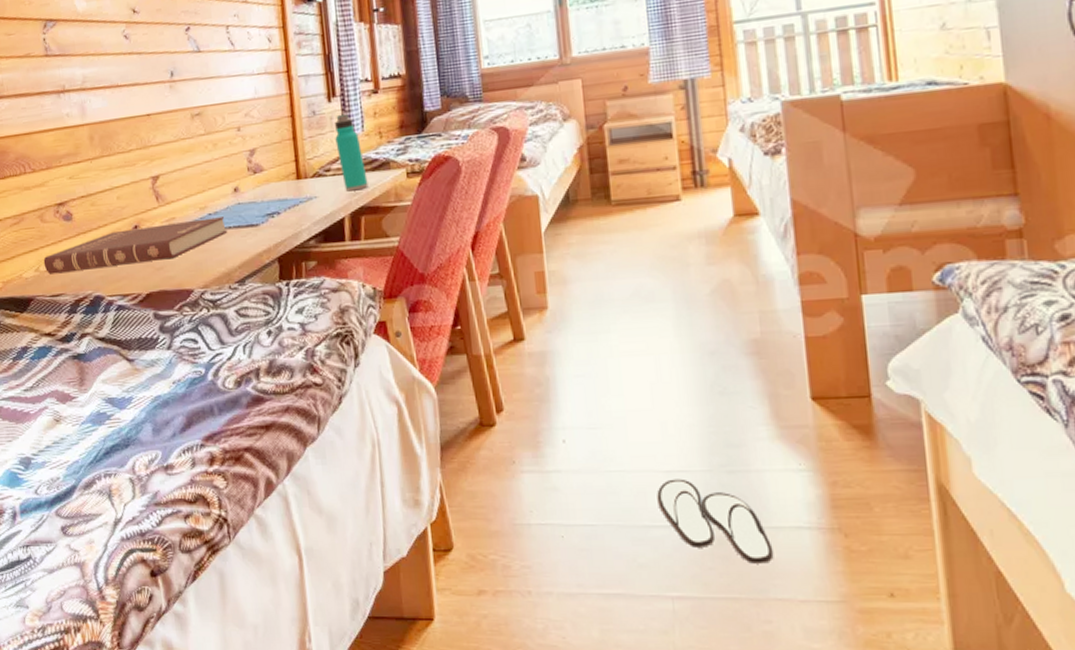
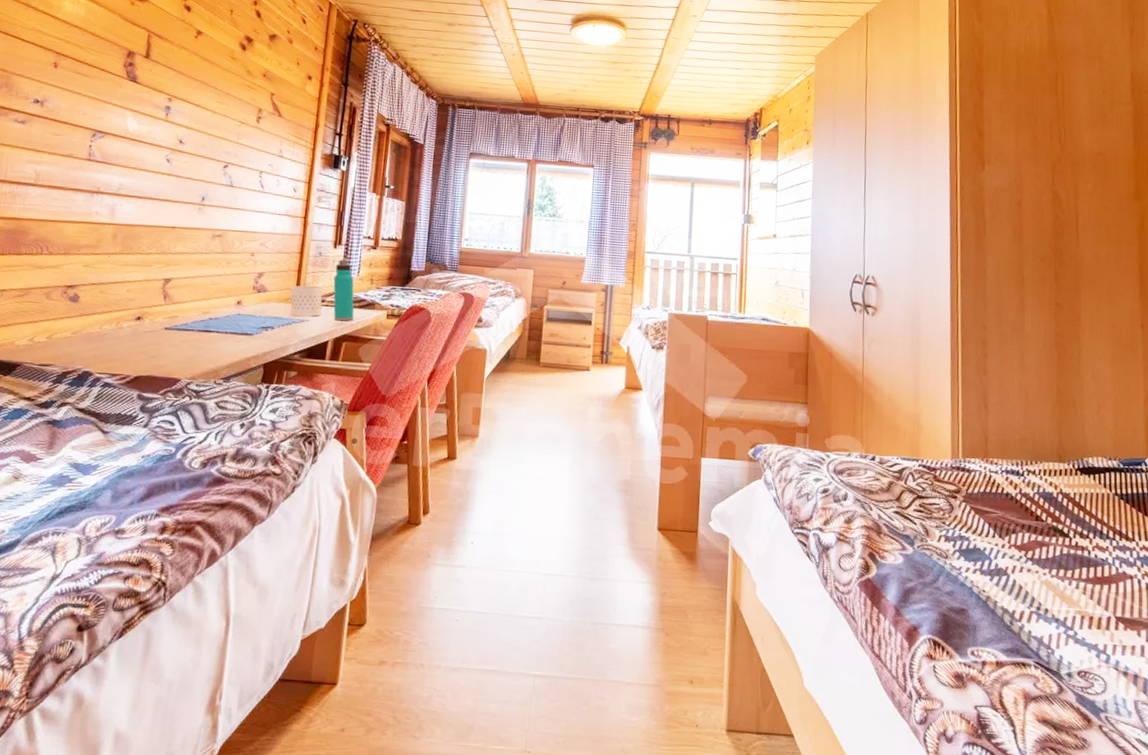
book: present [43,217,228,275] -> none [39,318,224,350]
mug: none [288,152,330,195] -> present [290,285,323,317]
slippers: present [657,478,774,564] -> none [536,580,615,652]

